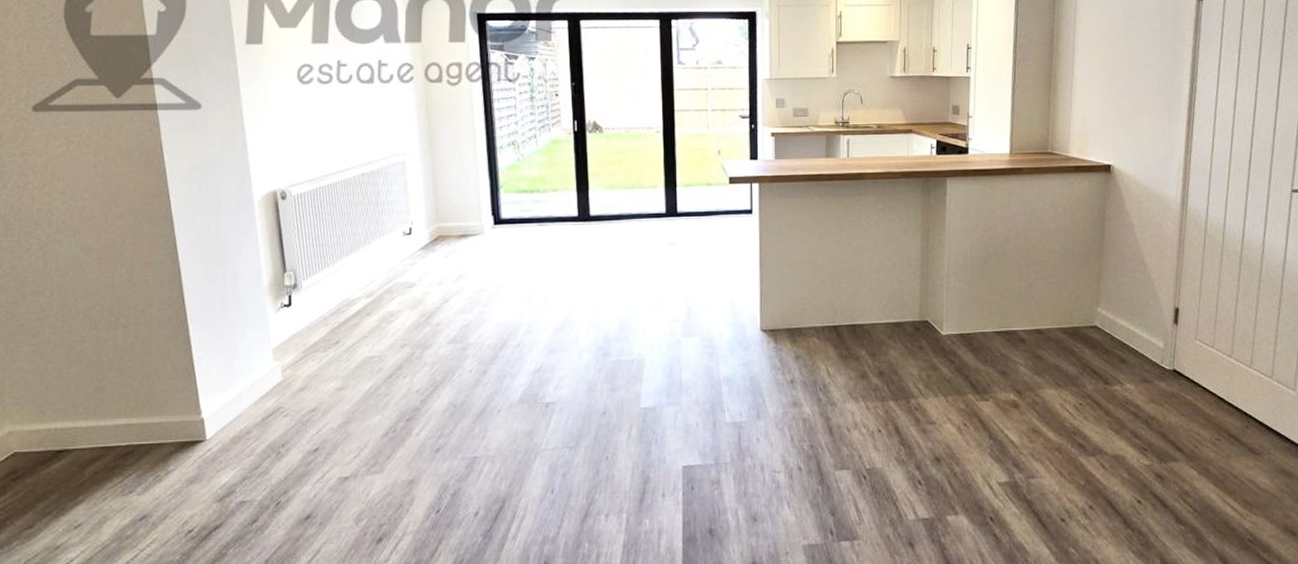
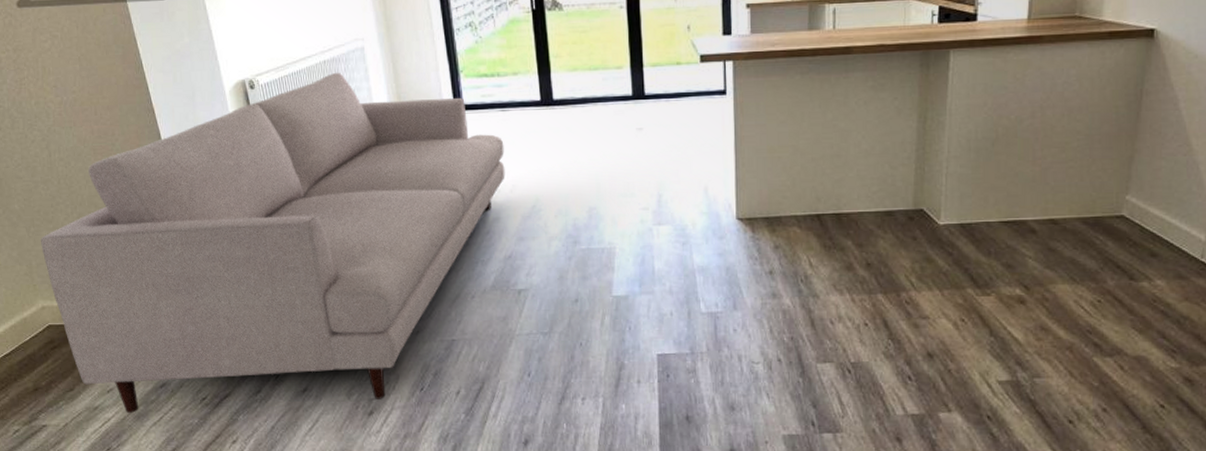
sofa: none [19,185,540,553] -> present [41,72,505,414]

